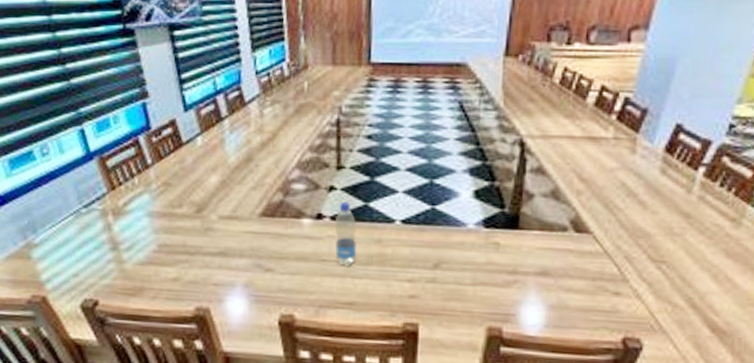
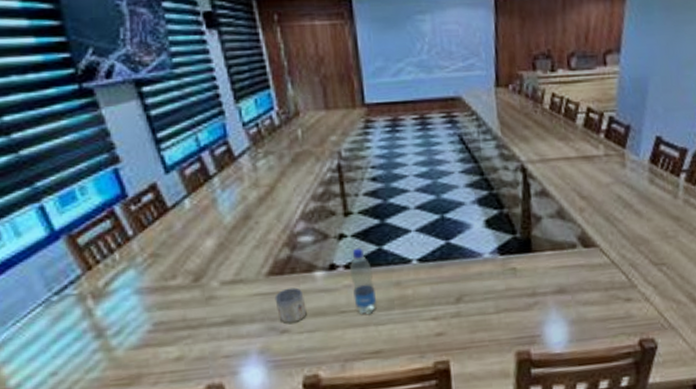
mug: none [263,230,291,264] -> present [274,287,307,324]

